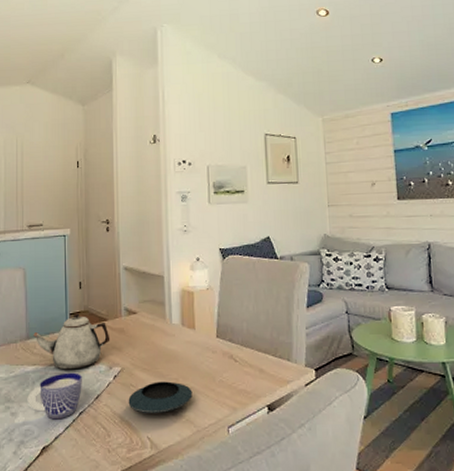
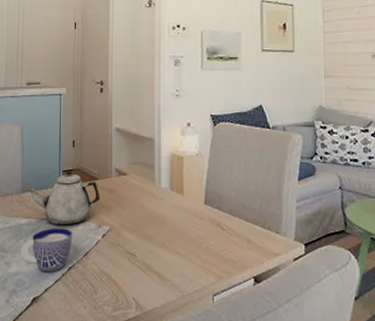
saucer: present [128,381,193,413] -> none [115,243,179,275]

